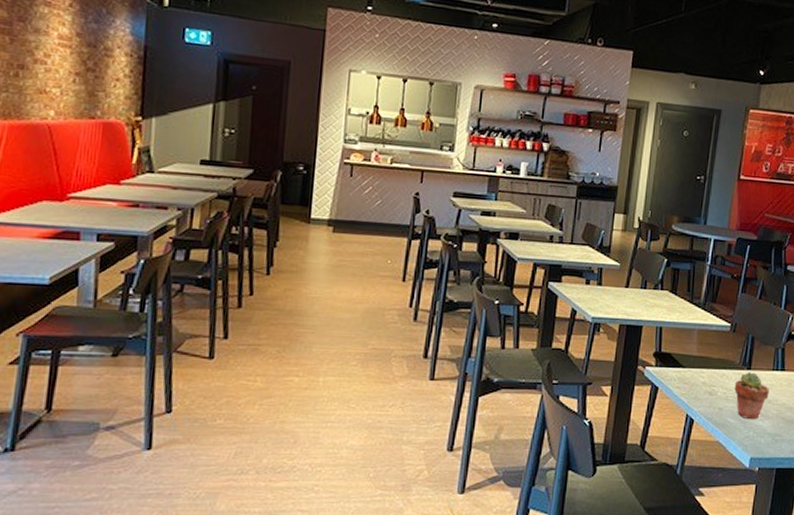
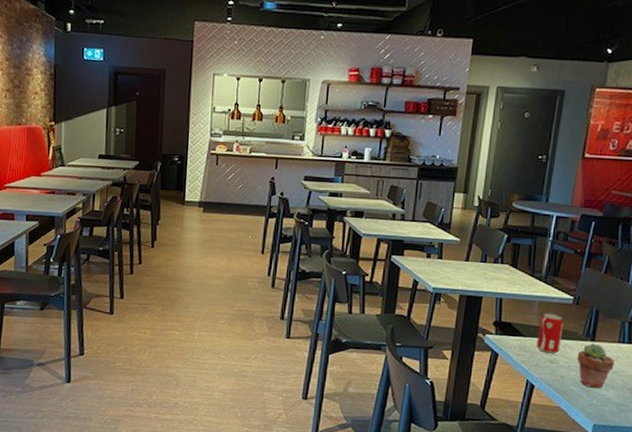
beverage can: none [696,341,722,385] -> present [536,313,564,354]

